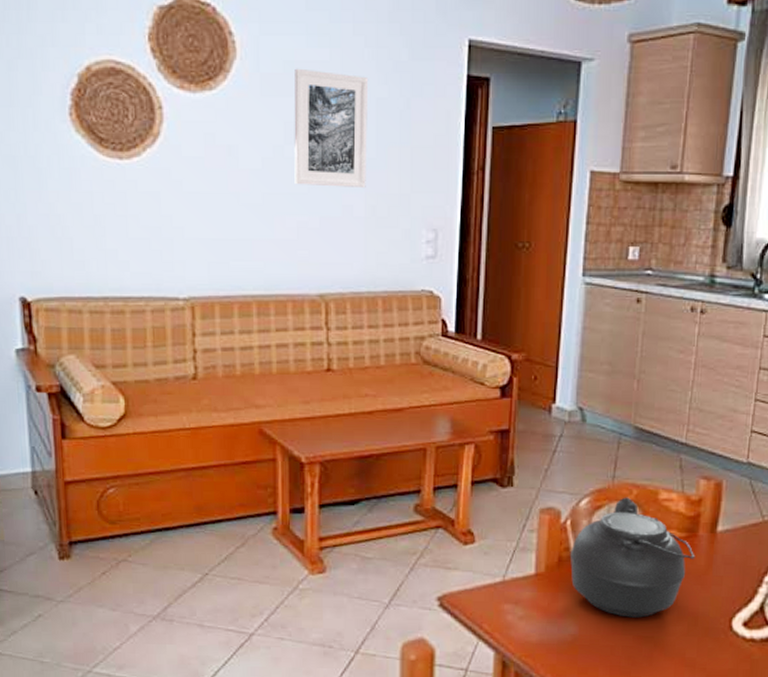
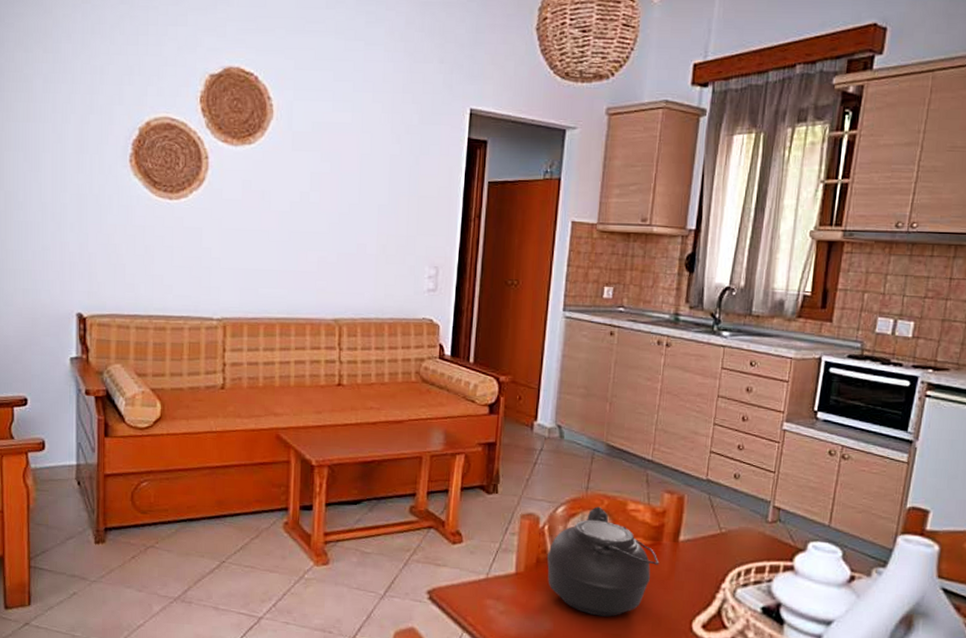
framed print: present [294,68,369,189] -> none [317,128,384,230]

